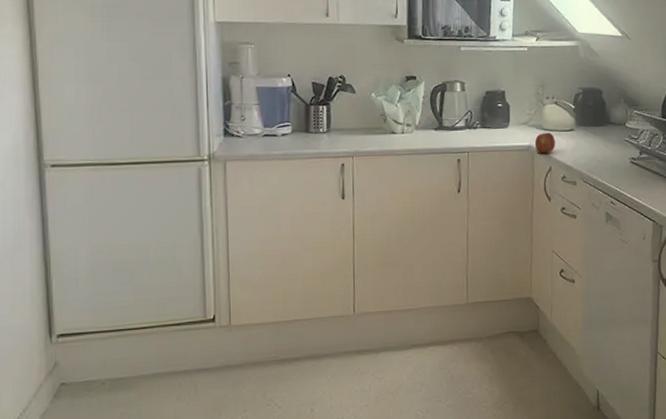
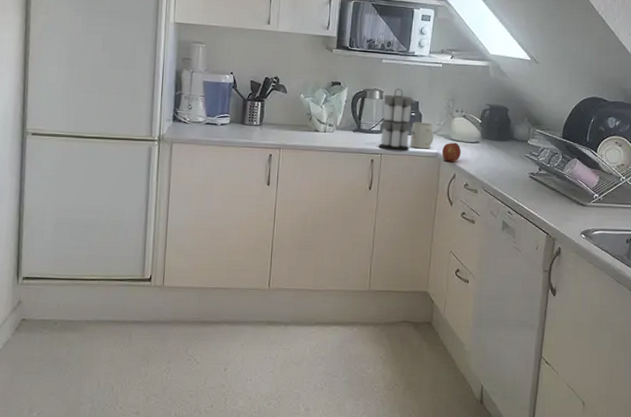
spice rack: none [463,78,499,149] -> present [378,88,412,152]
mug: none [498,113,524,143] -> present [410,122,434,149]

